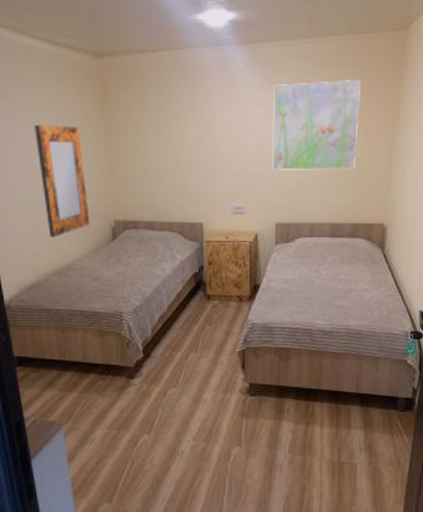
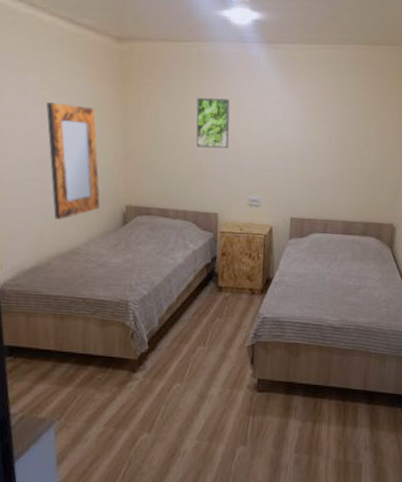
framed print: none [176,106,211,158] -> present [196,98,230,149]
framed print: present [272,79,361,171] -> none [289,84,375,171]

